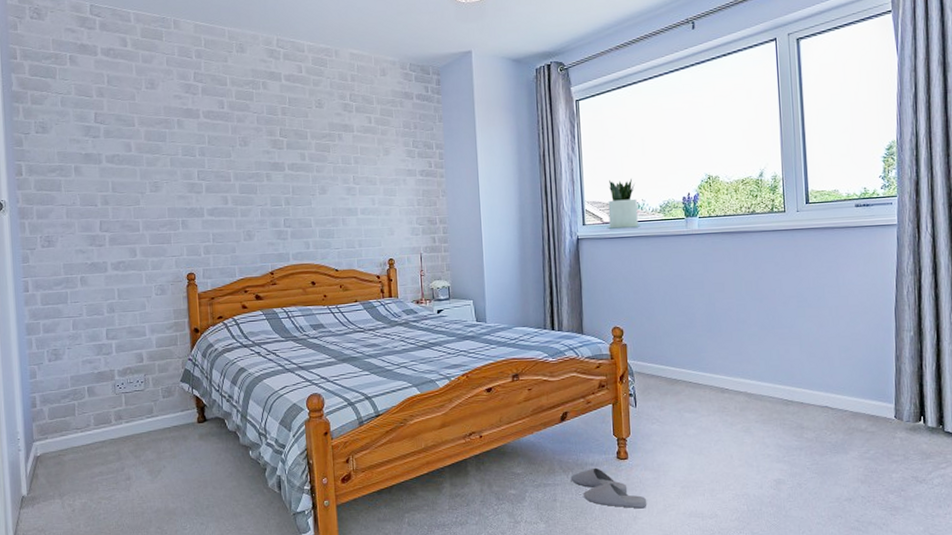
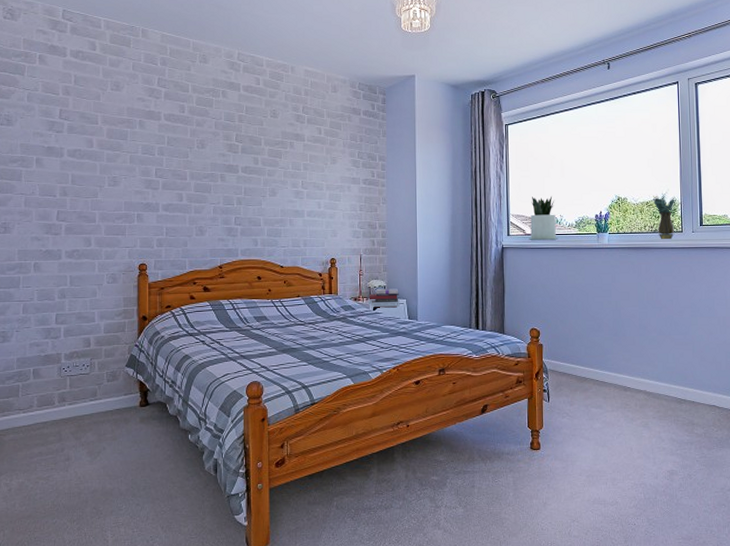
books: none [431,289,467,311] -> present [368,288,400,308]
slippers: present [570,467,647,509] -> none [488,457,556,496]
vase: none [749,172,776,222] -> present [652,196,675,240]

